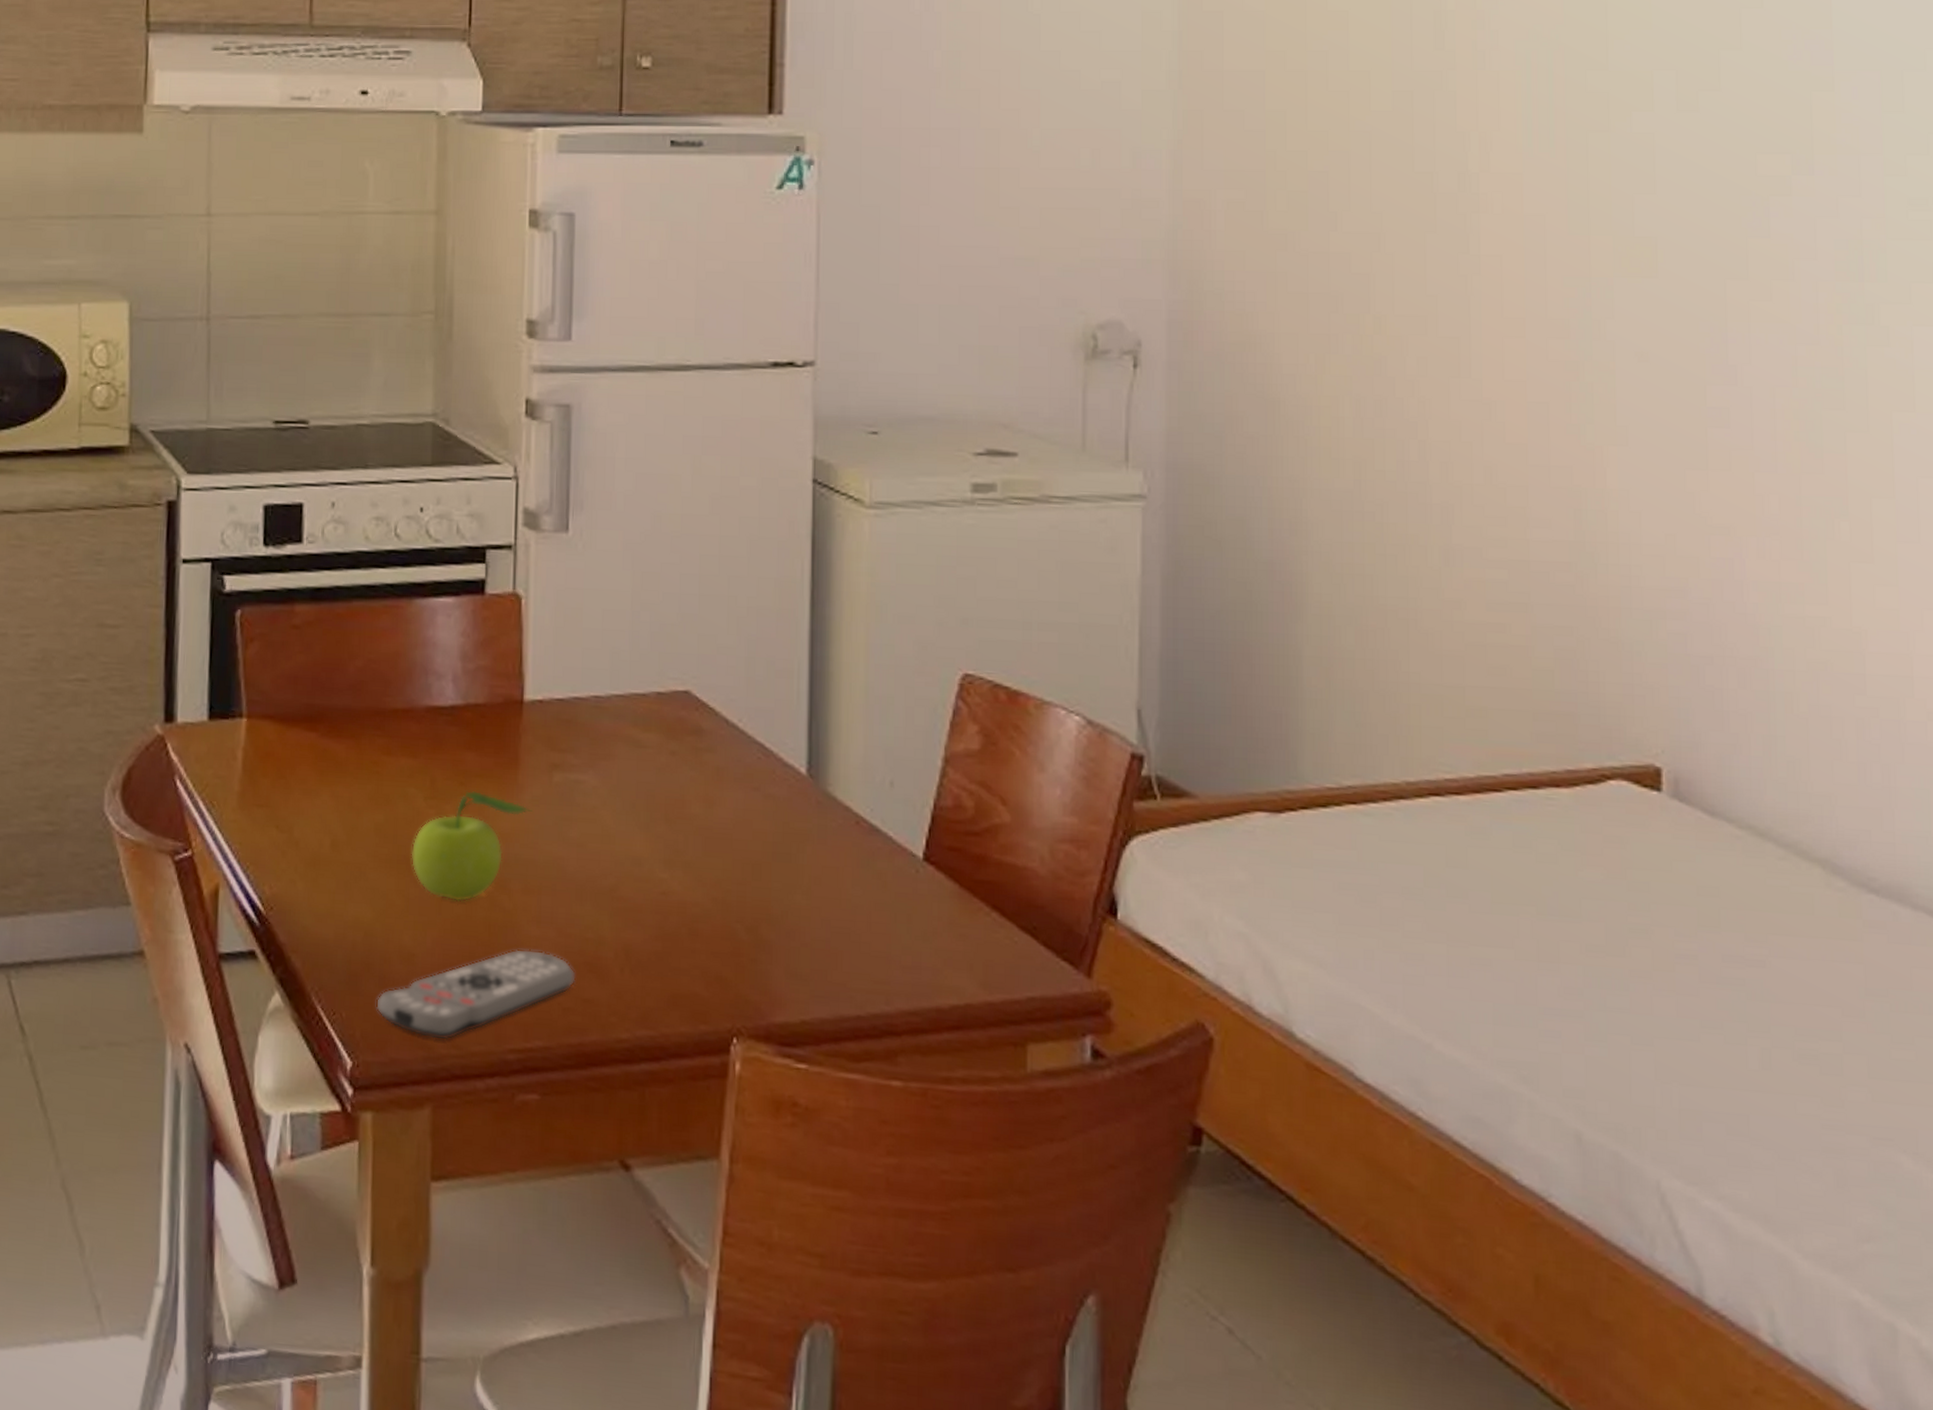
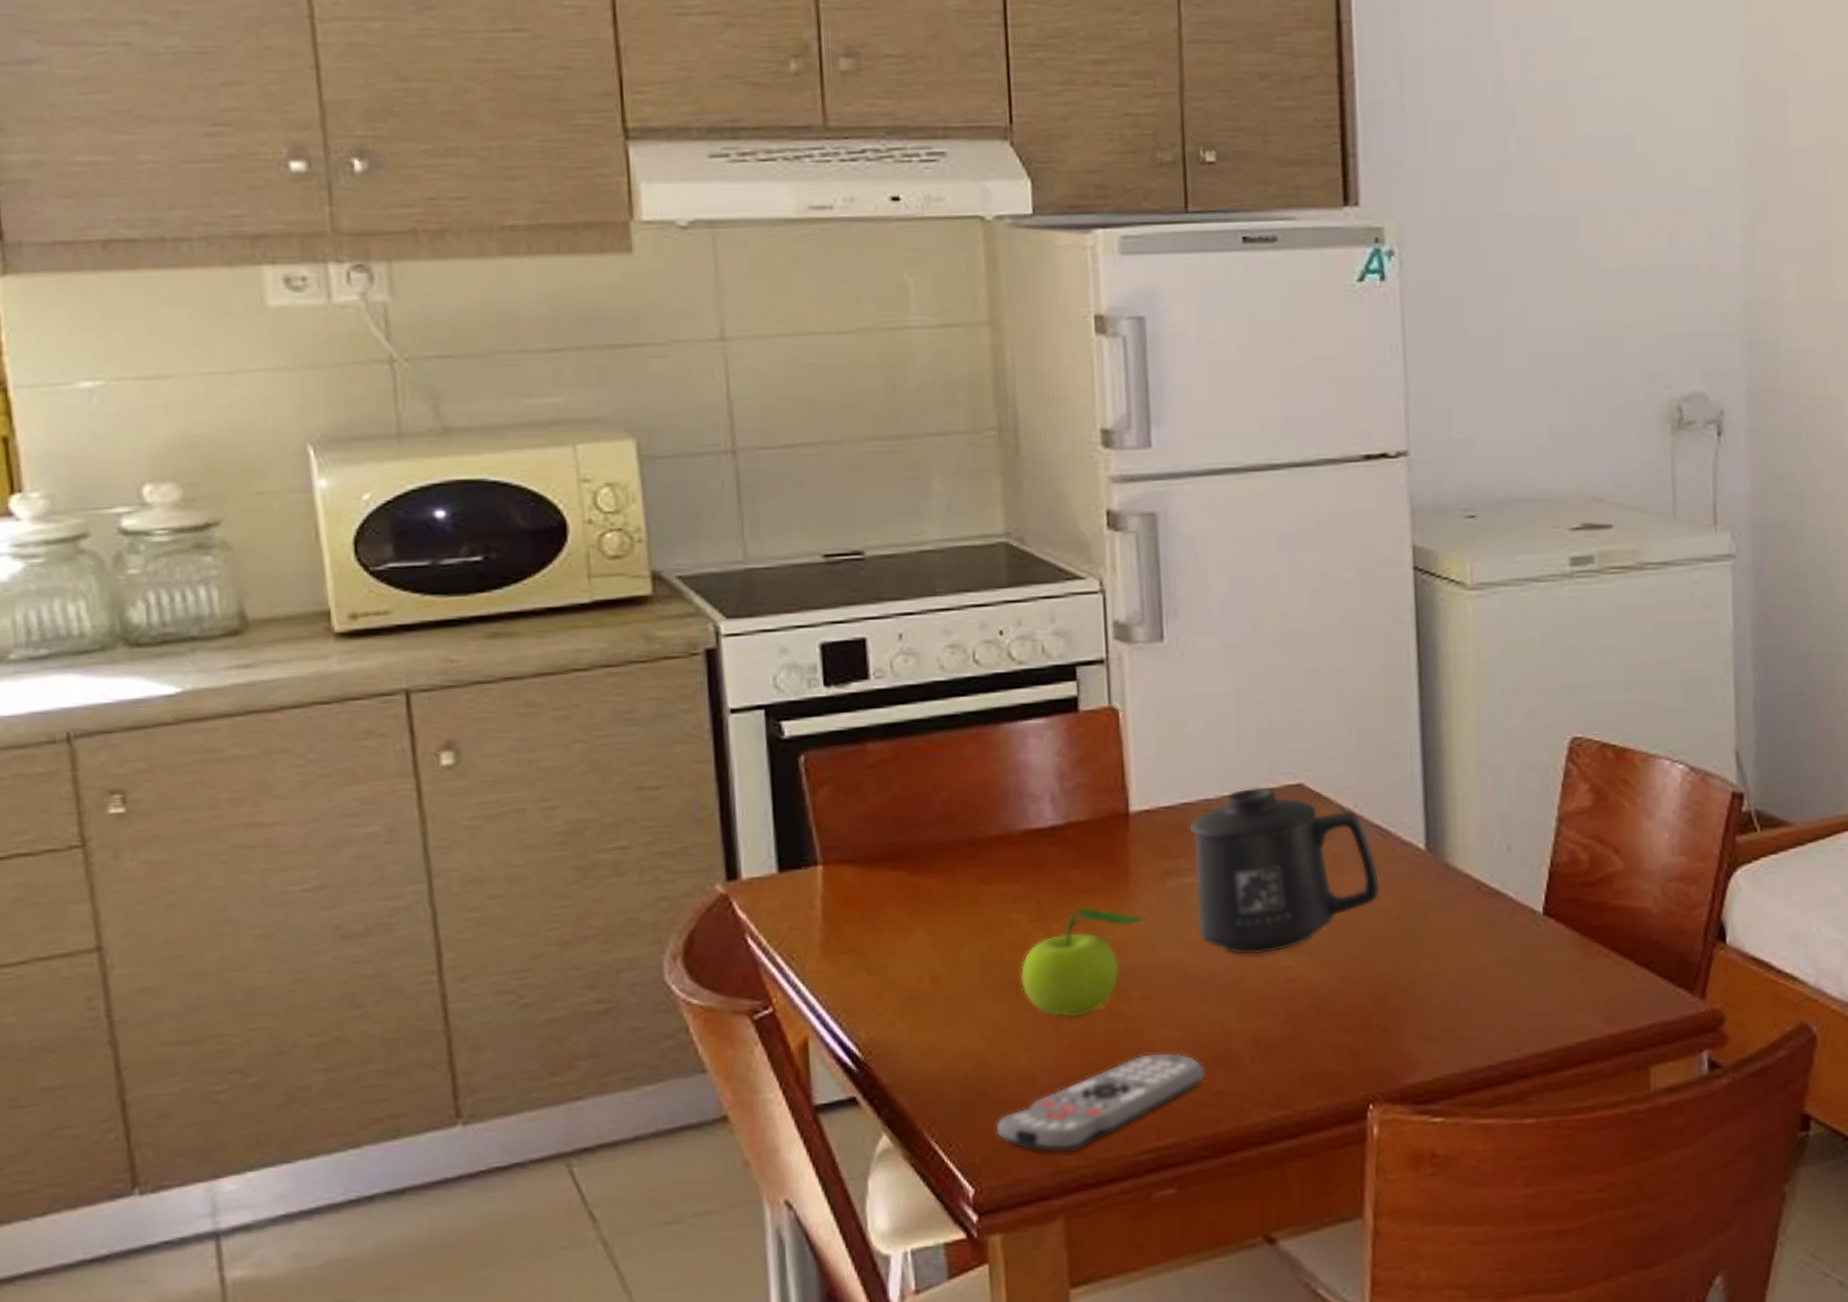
mug: none [578,688,759,863] -> present [1188,786,1381,955]

